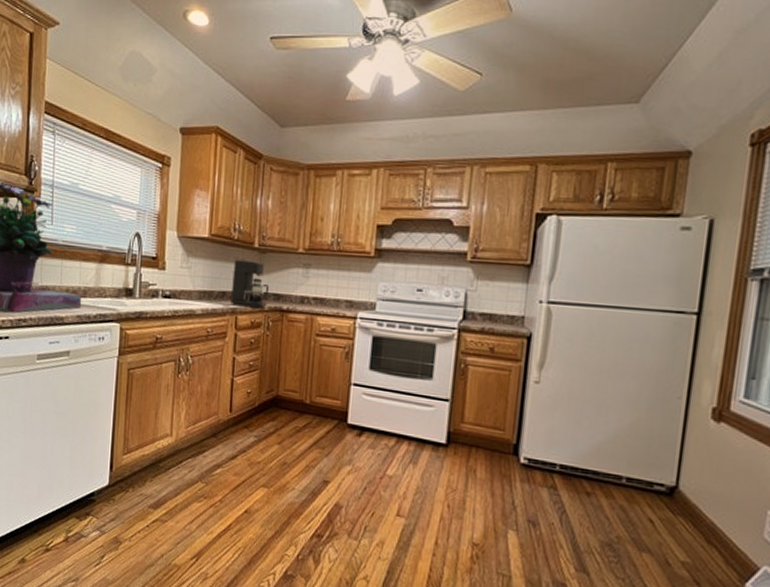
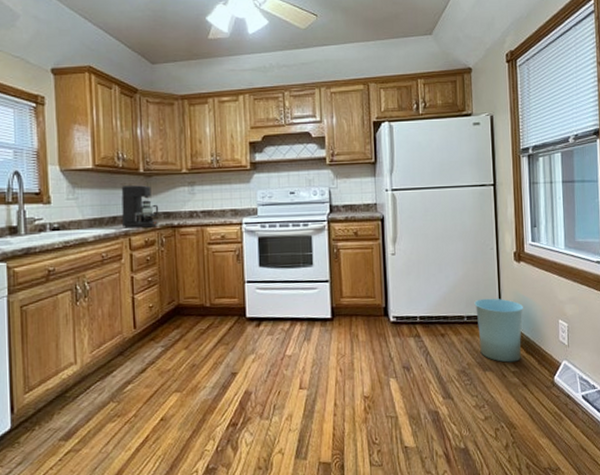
waste bin: none [638,459,714,551] -> present [474,298,523,363]

